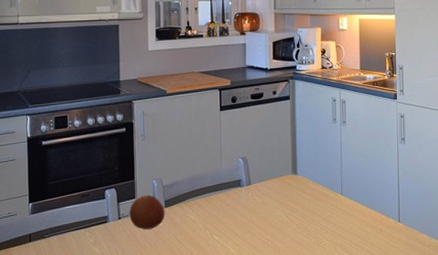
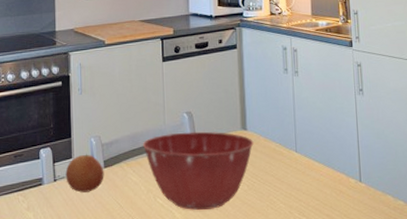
mixing bowl: none [200,175,303,247] -> present [142,131,254,211]

